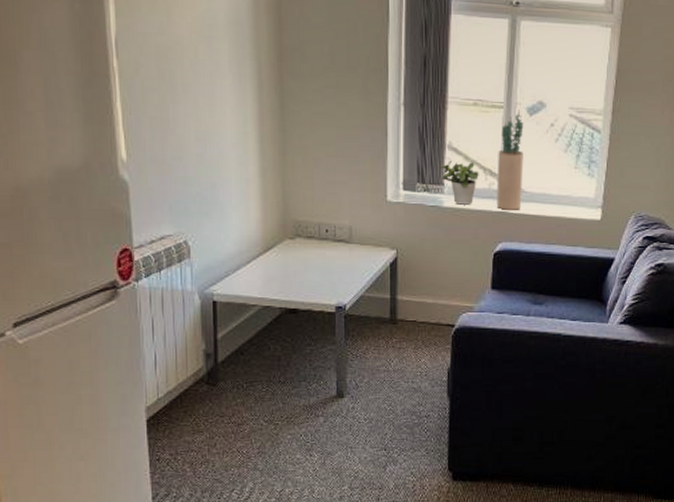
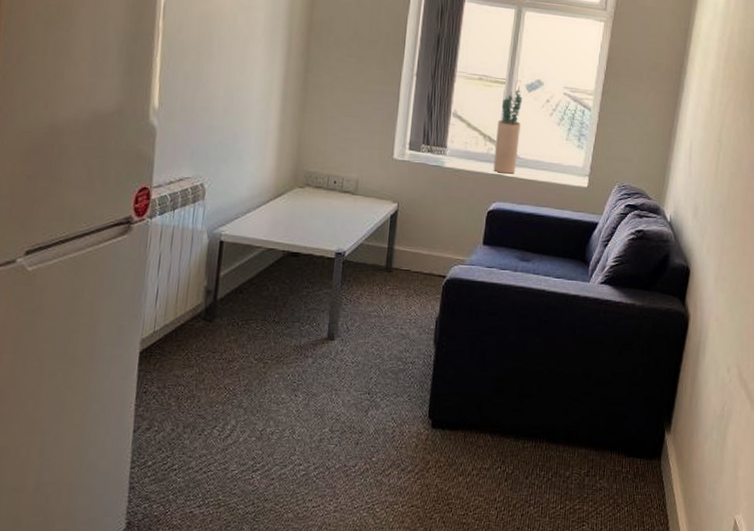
potted plant: present [439,160,479,205] -> none [444,126,479,167]

